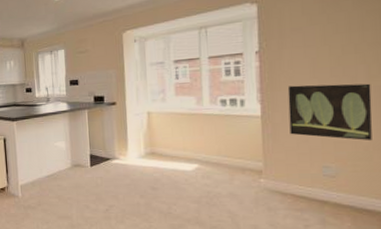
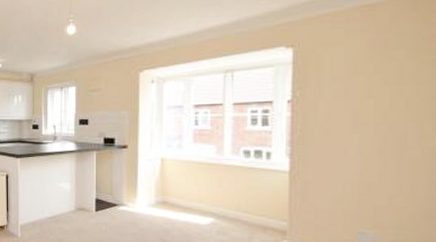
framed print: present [287,83,373,140] -> none [322,140,423,207]

